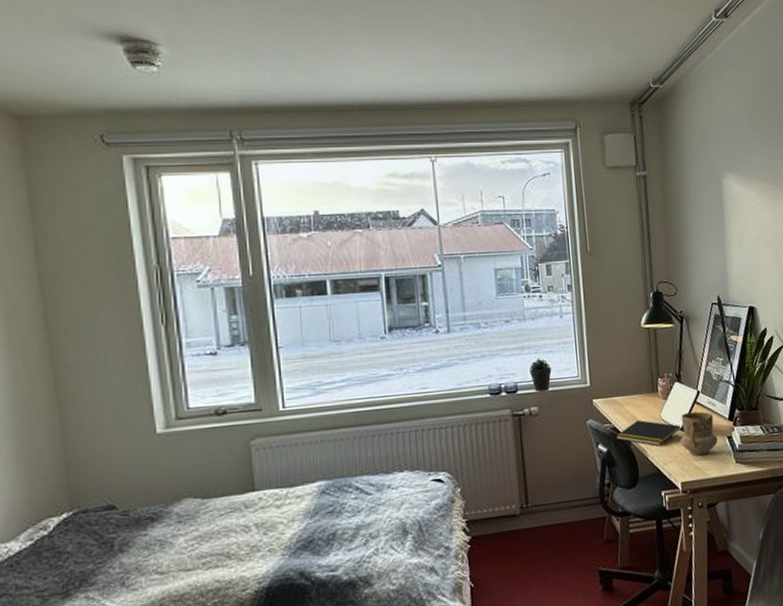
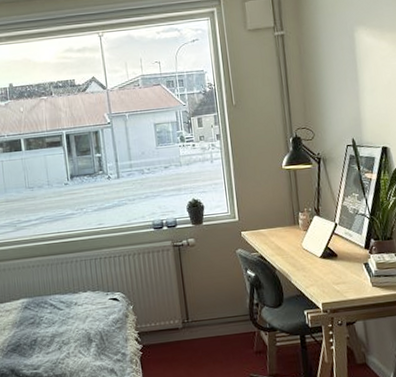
notepad: present [616,419,681,446] -> none [262,249,321,272]
mug: present [680,411,718,456] -> none [320,241,355,280]

